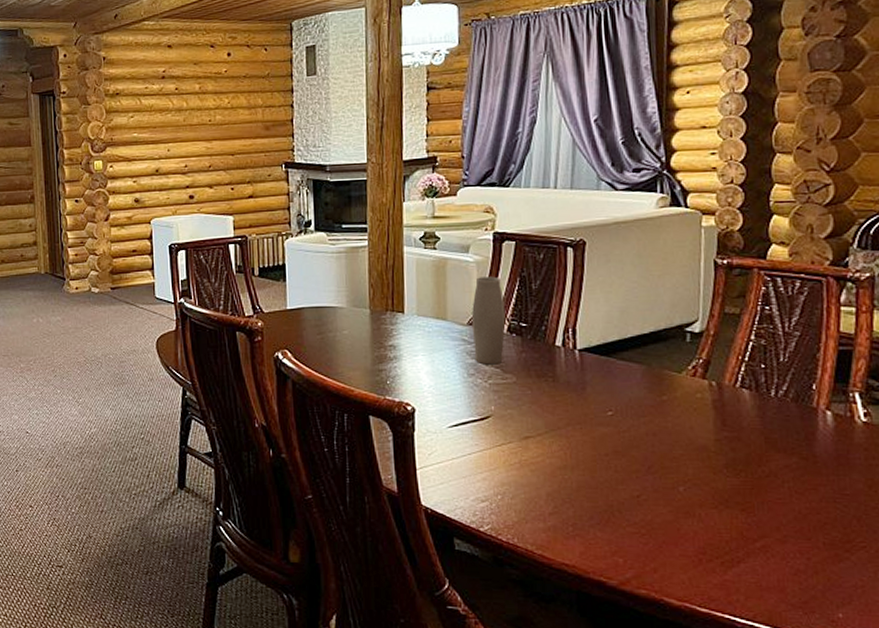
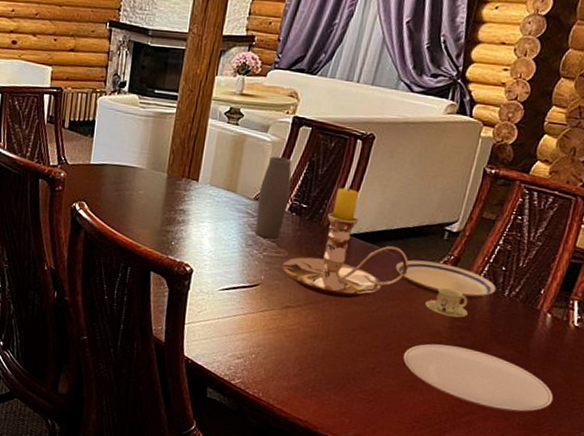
candlestick: none [511,297,654,420] -> present [281,186,409,299]
plate: none [639,368,760,407] -> present [395,260,496,300]
plate: none [669,460,859,530] -> present [403,343,554,412]
cup and saucer: none [682,395,733,428] -> present [425,287,468,318]

